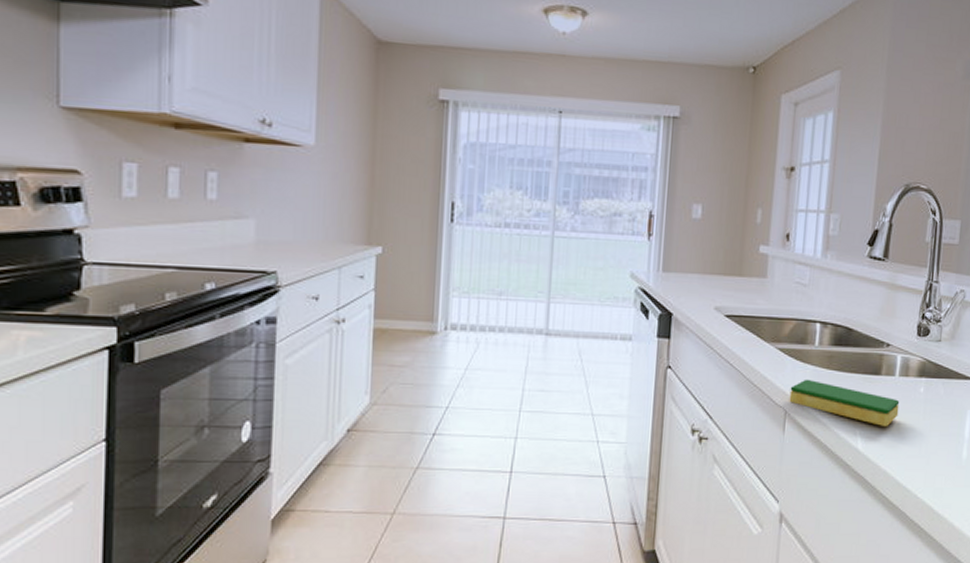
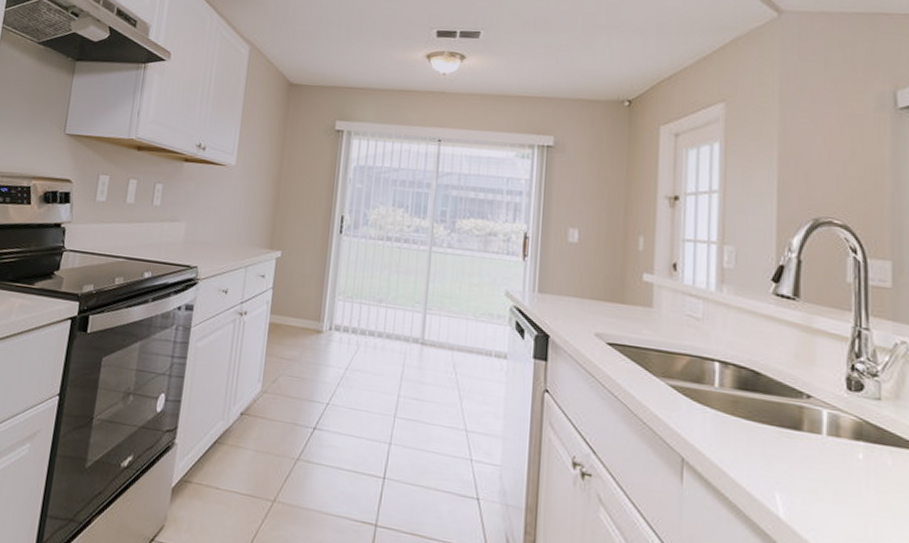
dish sponge: present [789,379,900,427] -> none [686,423,831,496]

